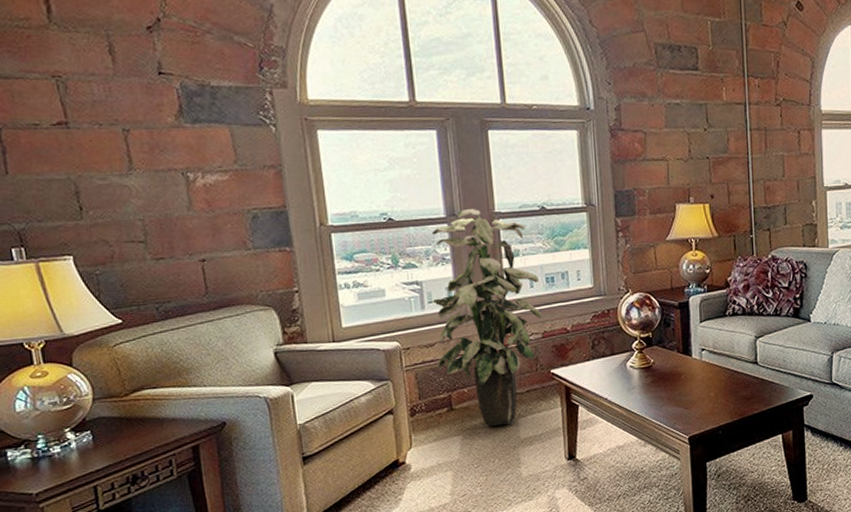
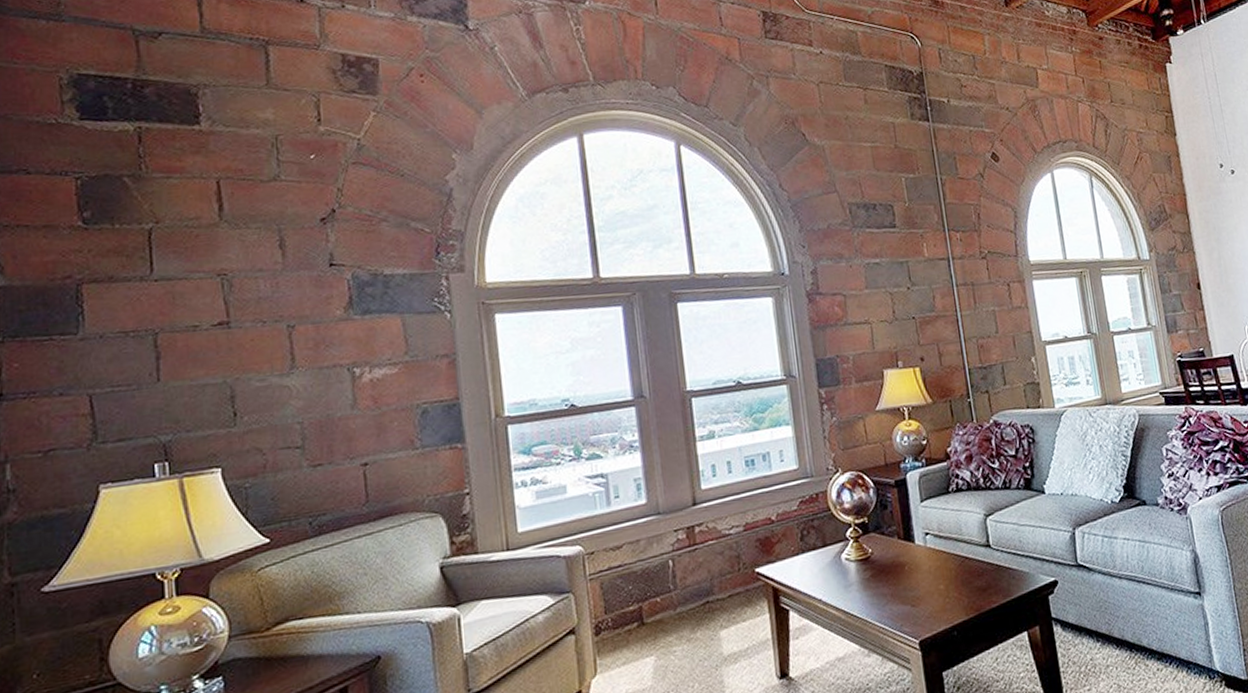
indoor plant: present [431,209,542,427] -> none [618,388,743,643]

